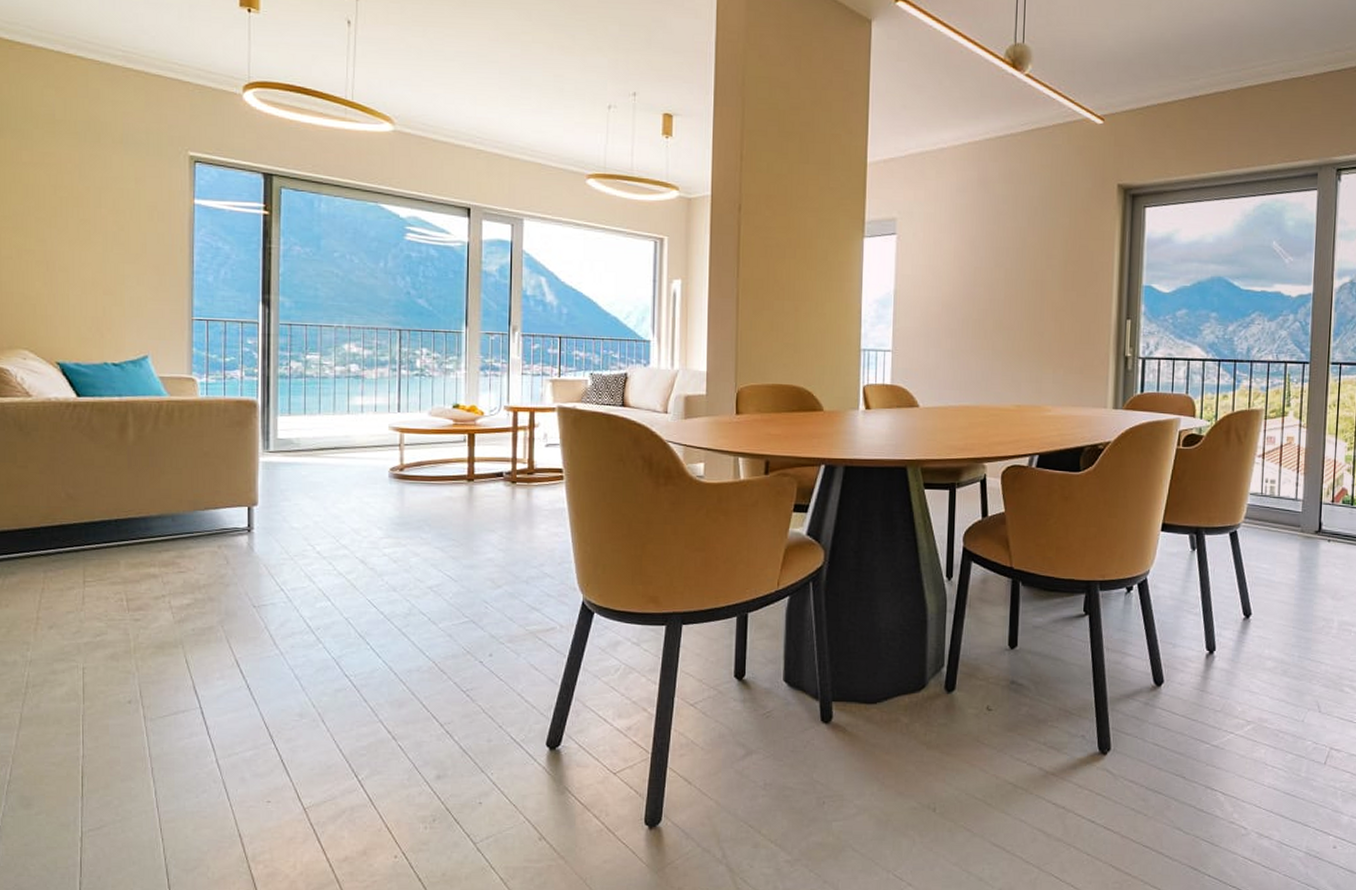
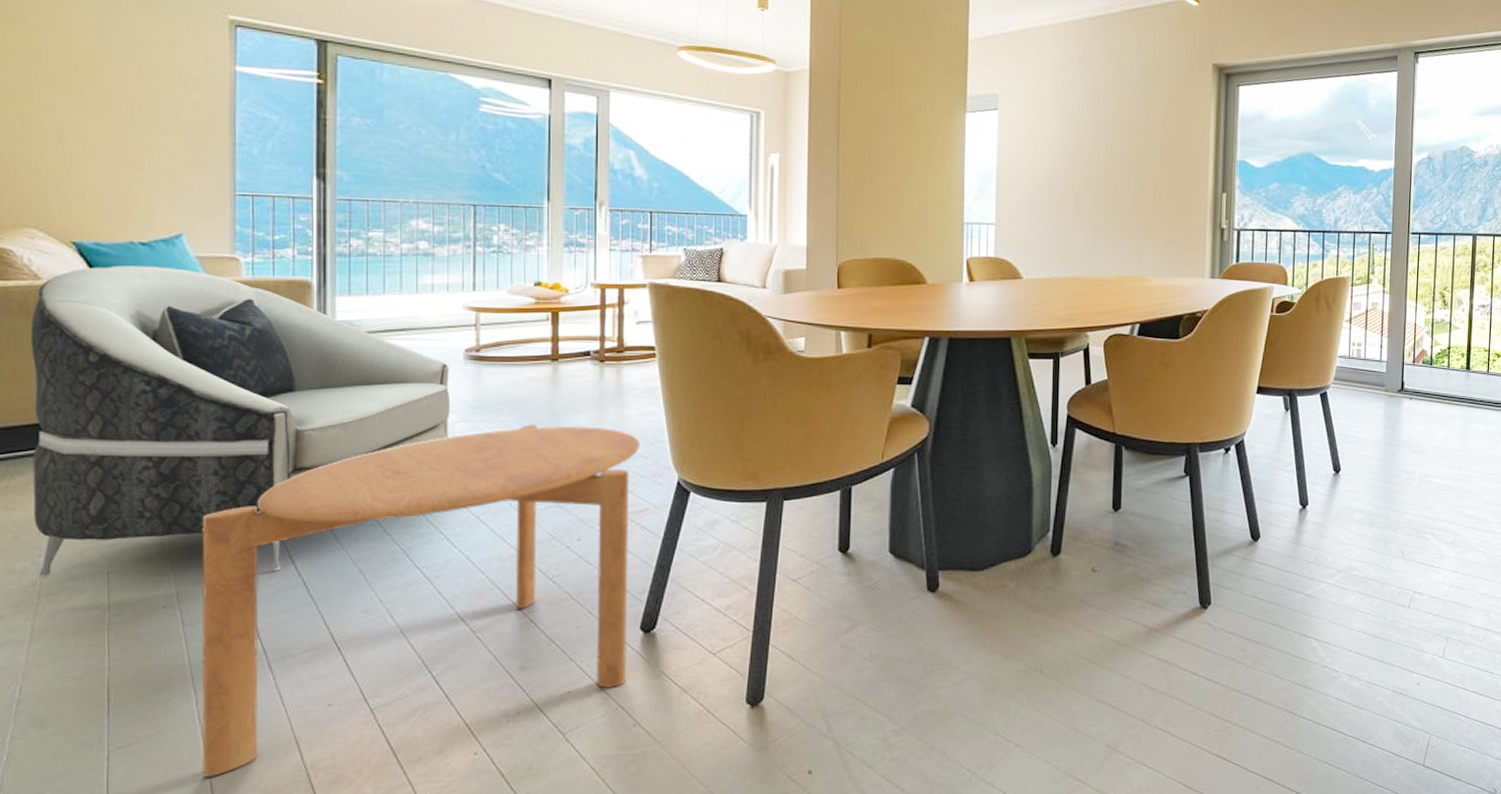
armchair: none [22,384,376,673] -> present [30,265,450,579]
side table: none [159,541,548,864] -> present [201,424,640,778]

